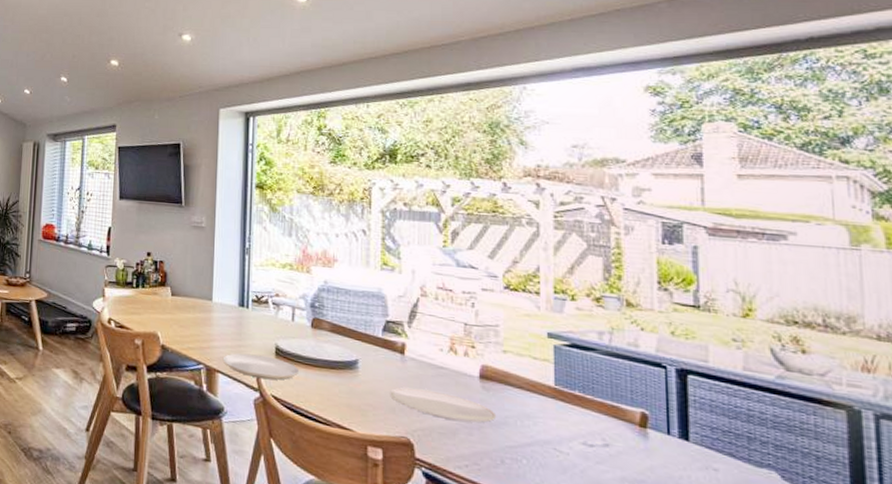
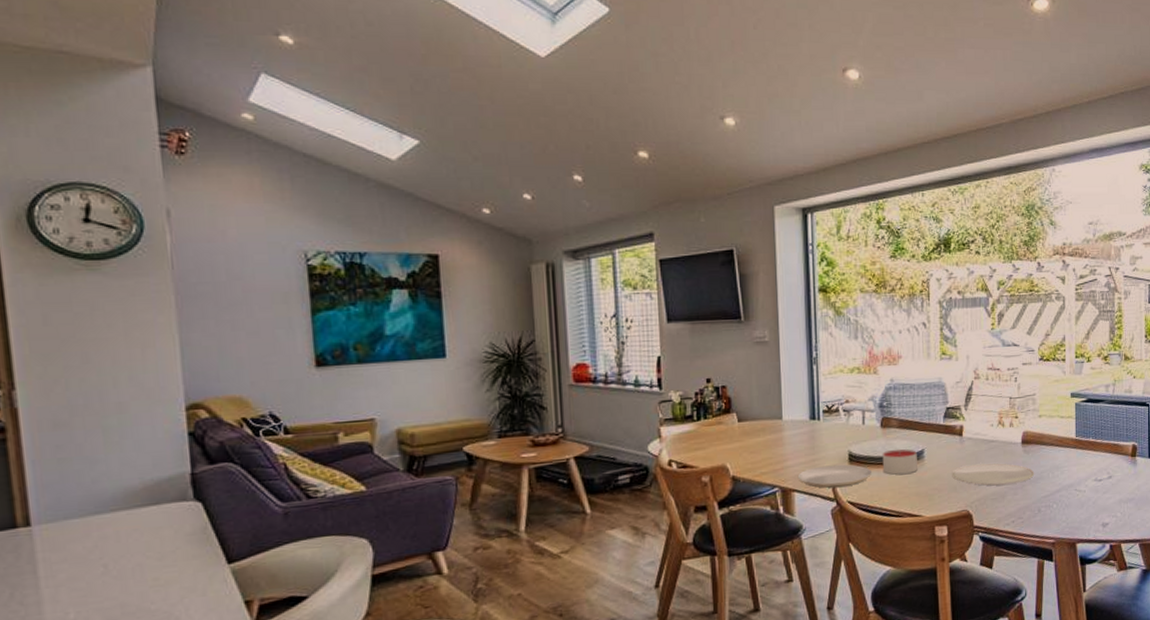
candle: none [311,352,350,382] -> present [882,448,918,475]

